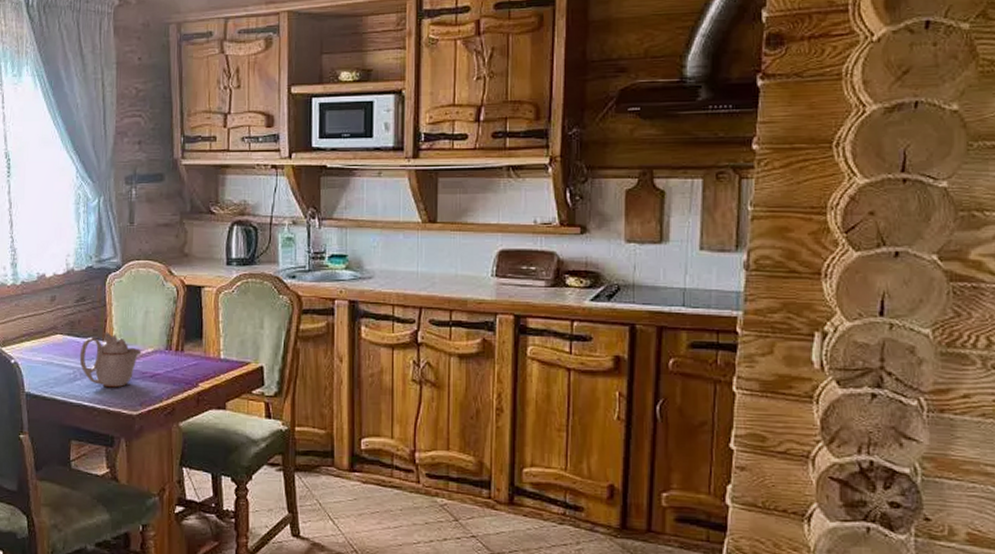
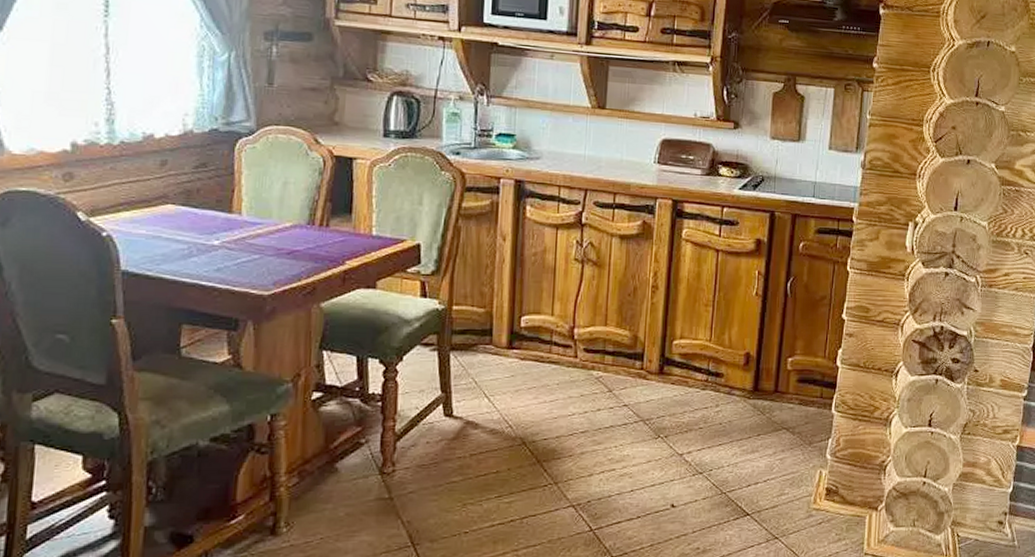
teapot: present [79,332,142,388] -> none [196,203,278,266]

